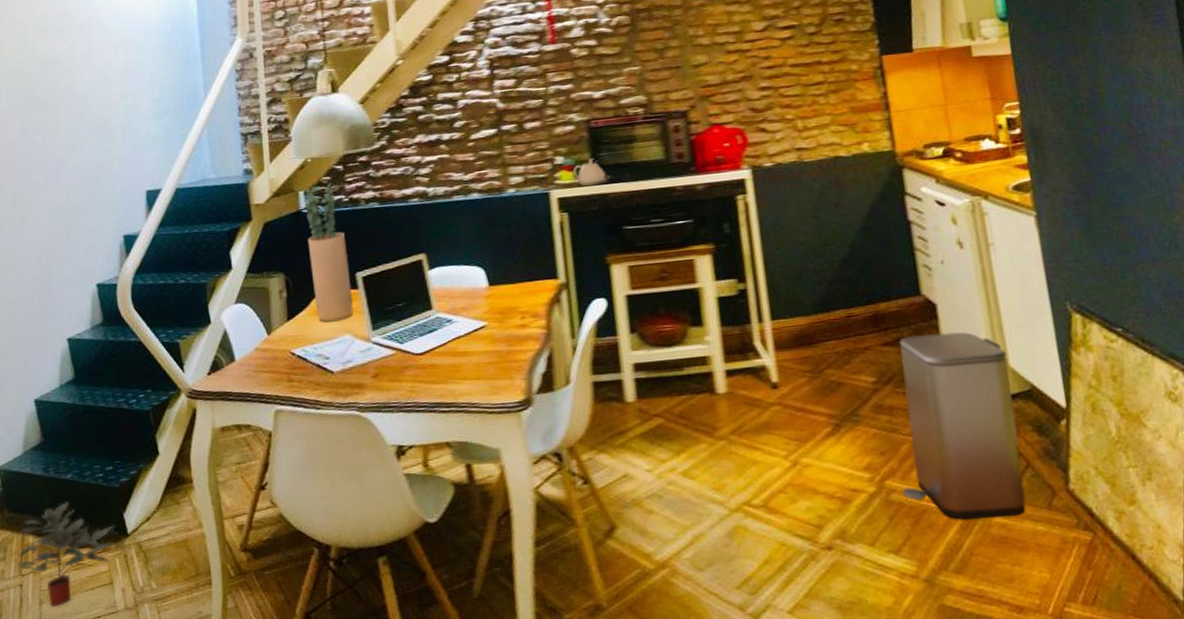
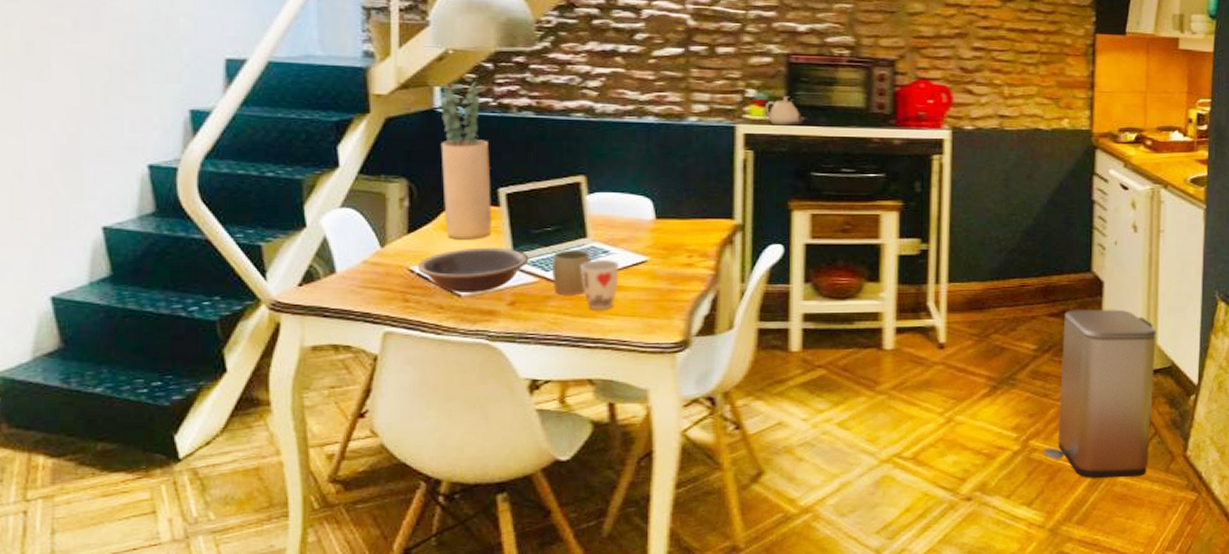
potted plant: present [17,502,116,606] -> none [19,419,163,537]
bowl: none [298,326,386,370] -> present [418,247,529,293]
mug: none [405,321,437,364] -> present [552,249,590,295]
cup: none [430,328,464,376] -> present [581,259,621,310]

